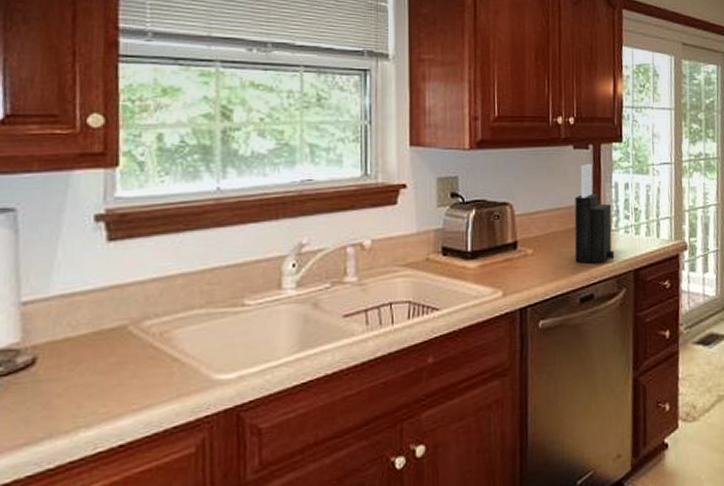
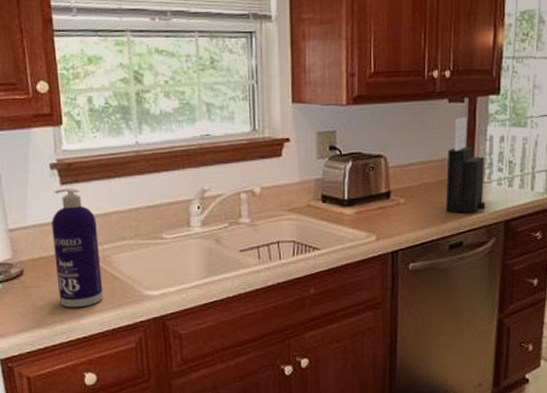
spray bottle: none [87,244,156,405] -> present [52,187,104,308]

